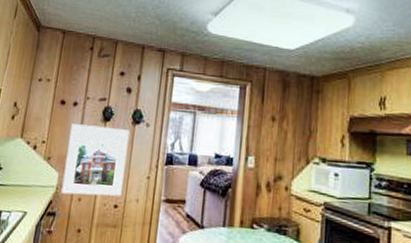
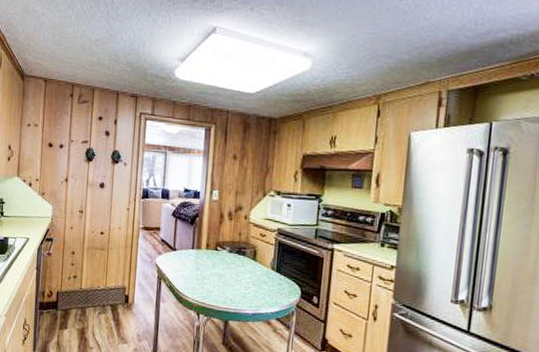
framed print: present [61,124,130,197] -> none [56,164,110,225]

